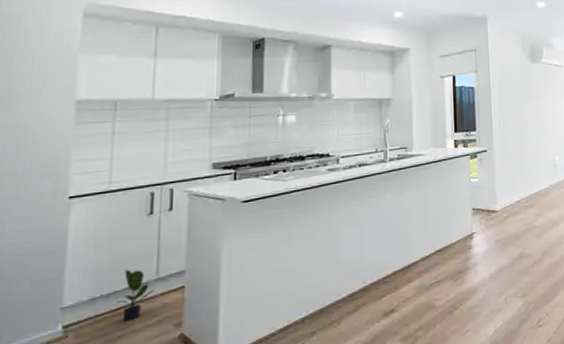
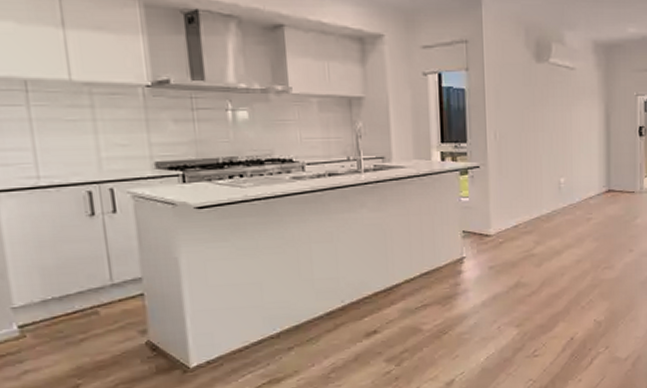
potted plant: present [116,270,154,322] -> none [71,273,111,325]

